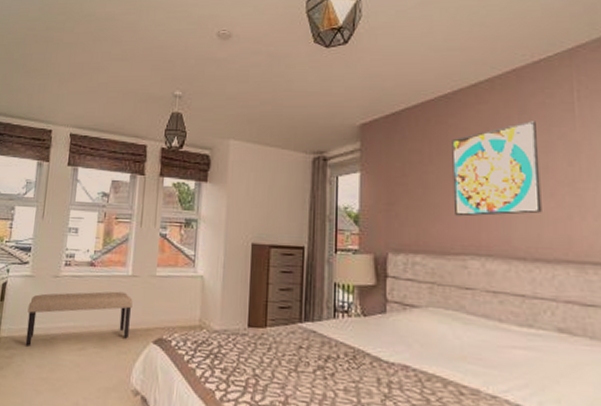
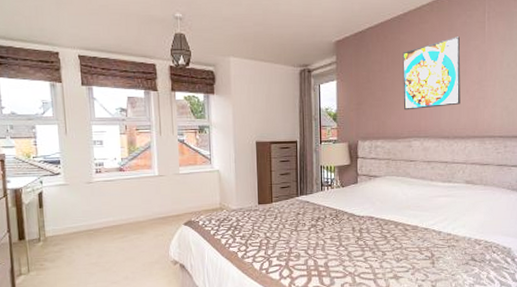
bench: present [25,291,133,347] -> none [67,189,163,241]

